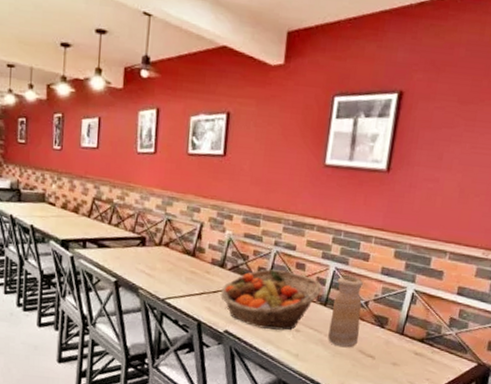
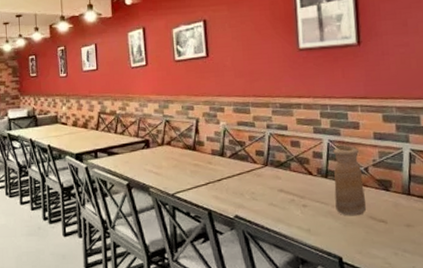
fruit basket: present [220,269,323,331] -> none [224,150,321,209]

